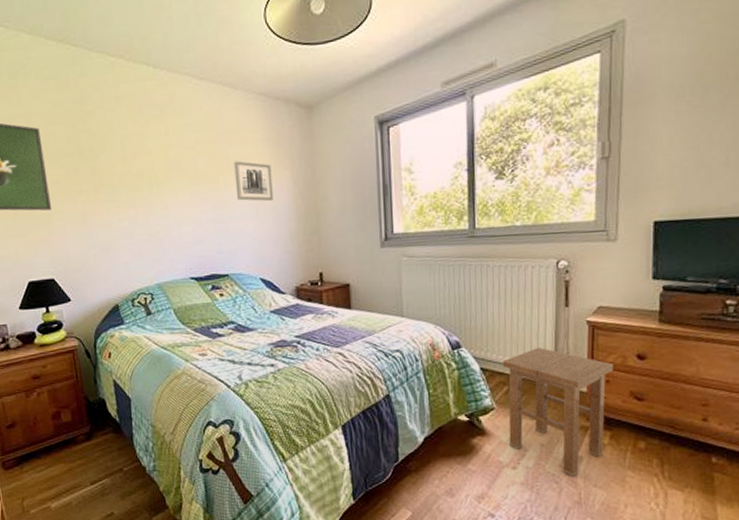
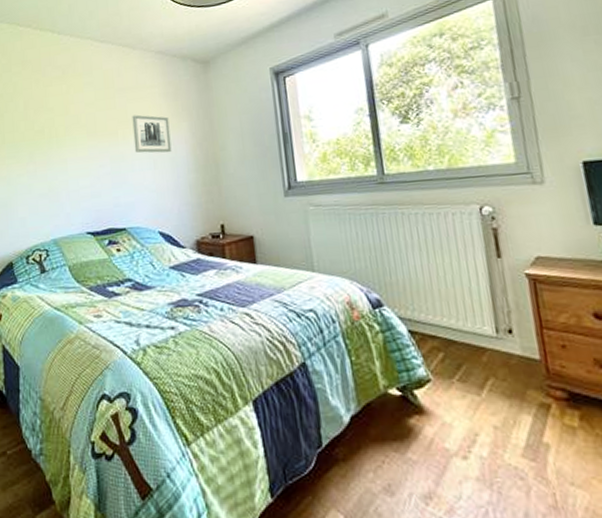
stool: present [503,347,613,477] -> none [433,304,575,471]

